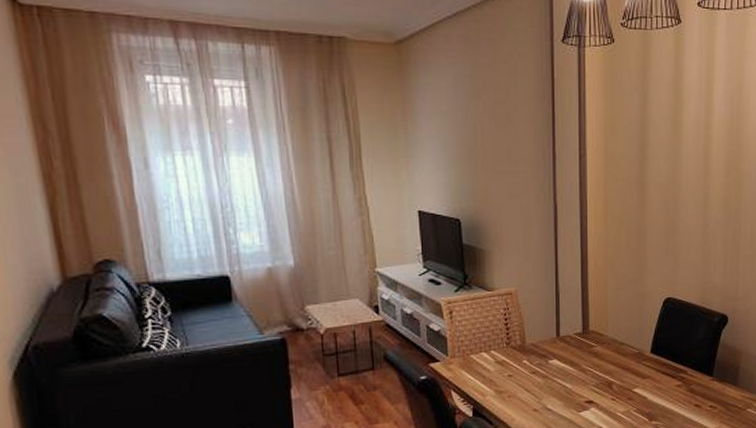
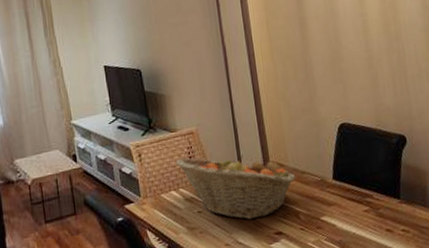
fruit basket: none [490,319,614,387] -> present [176,154,296,220]

